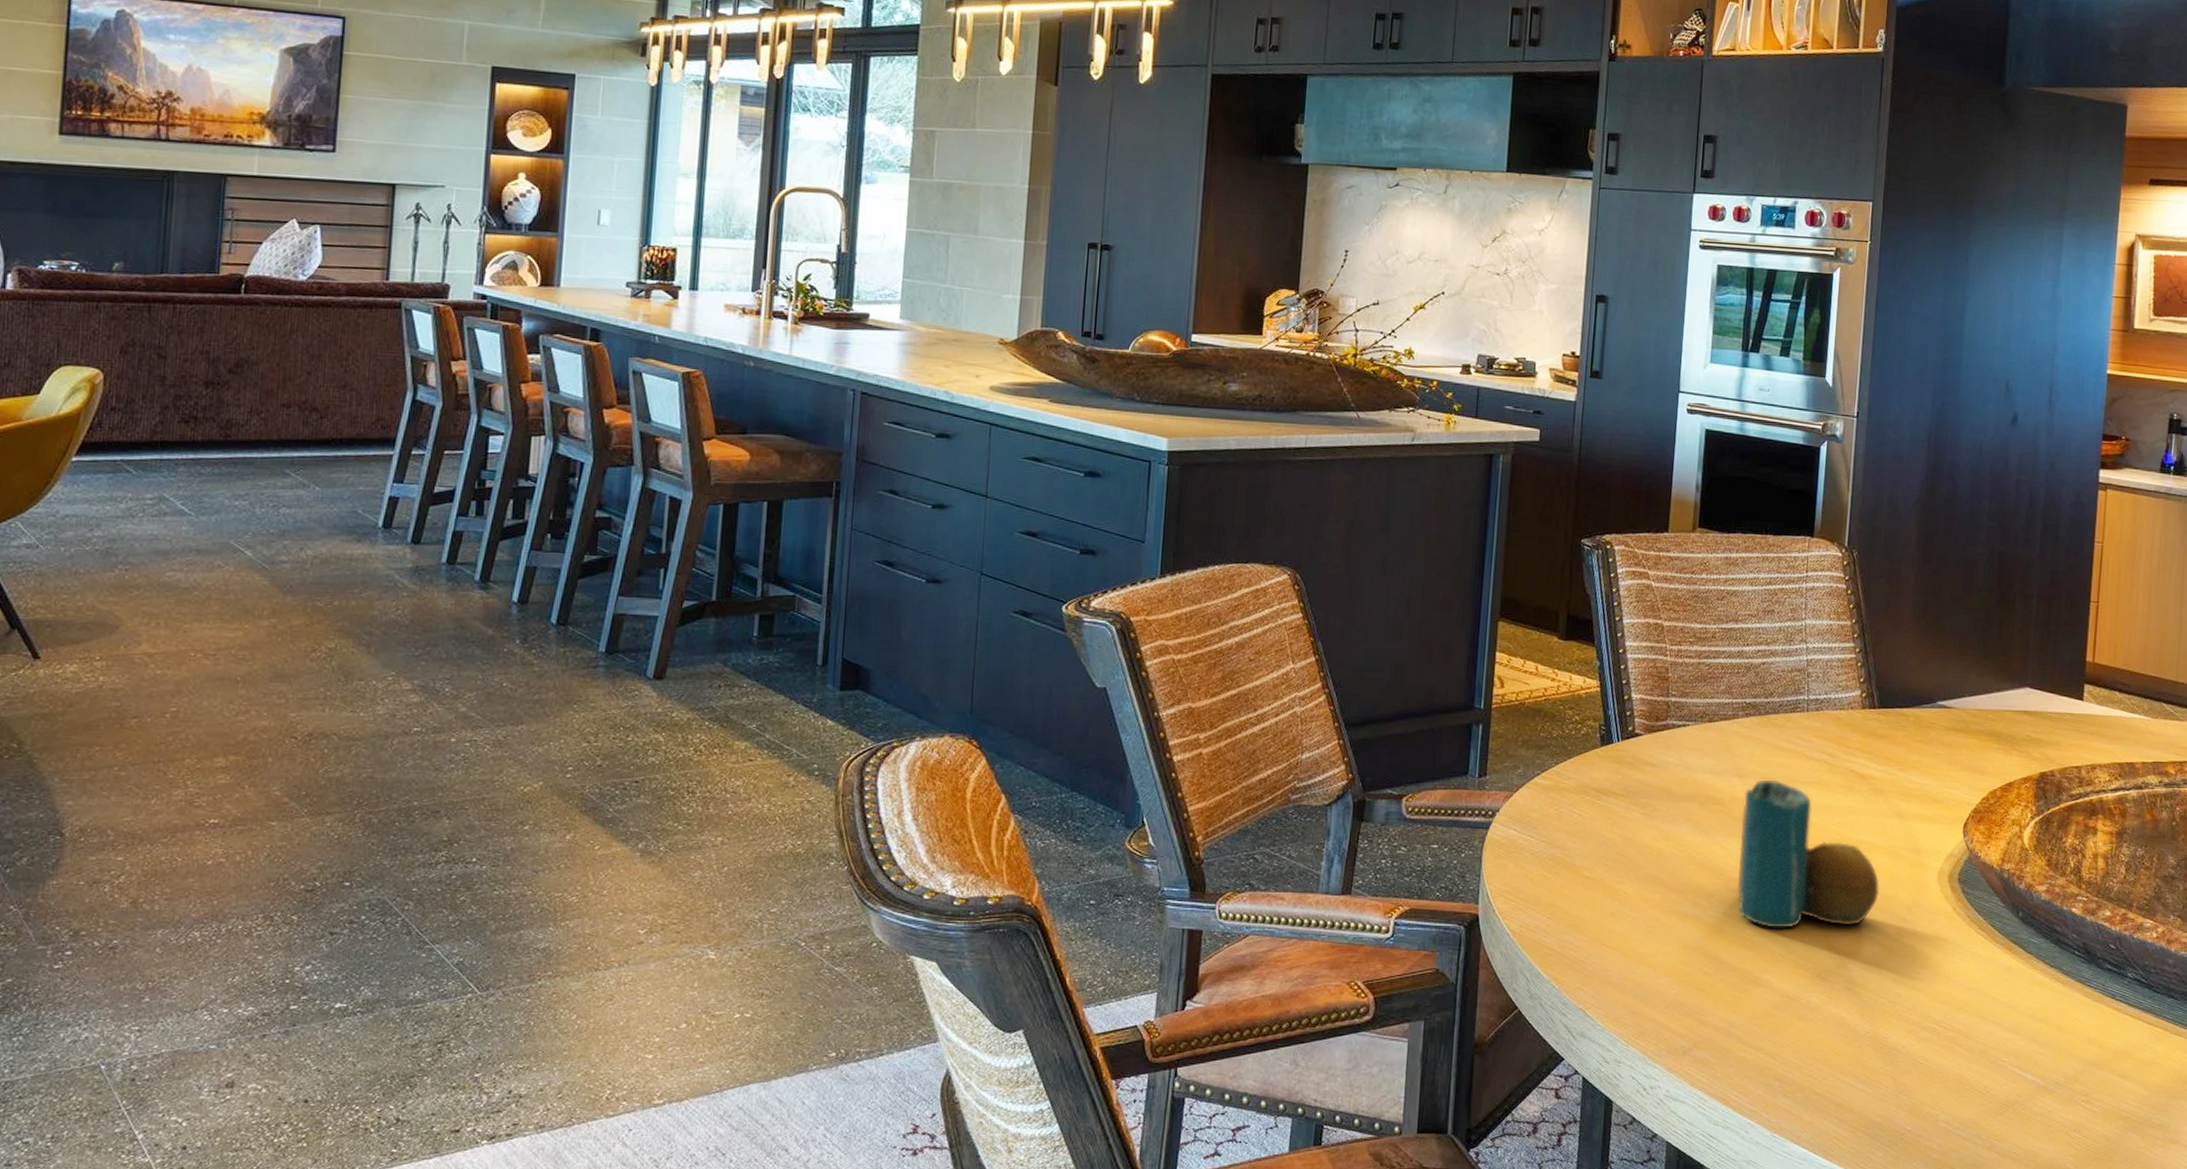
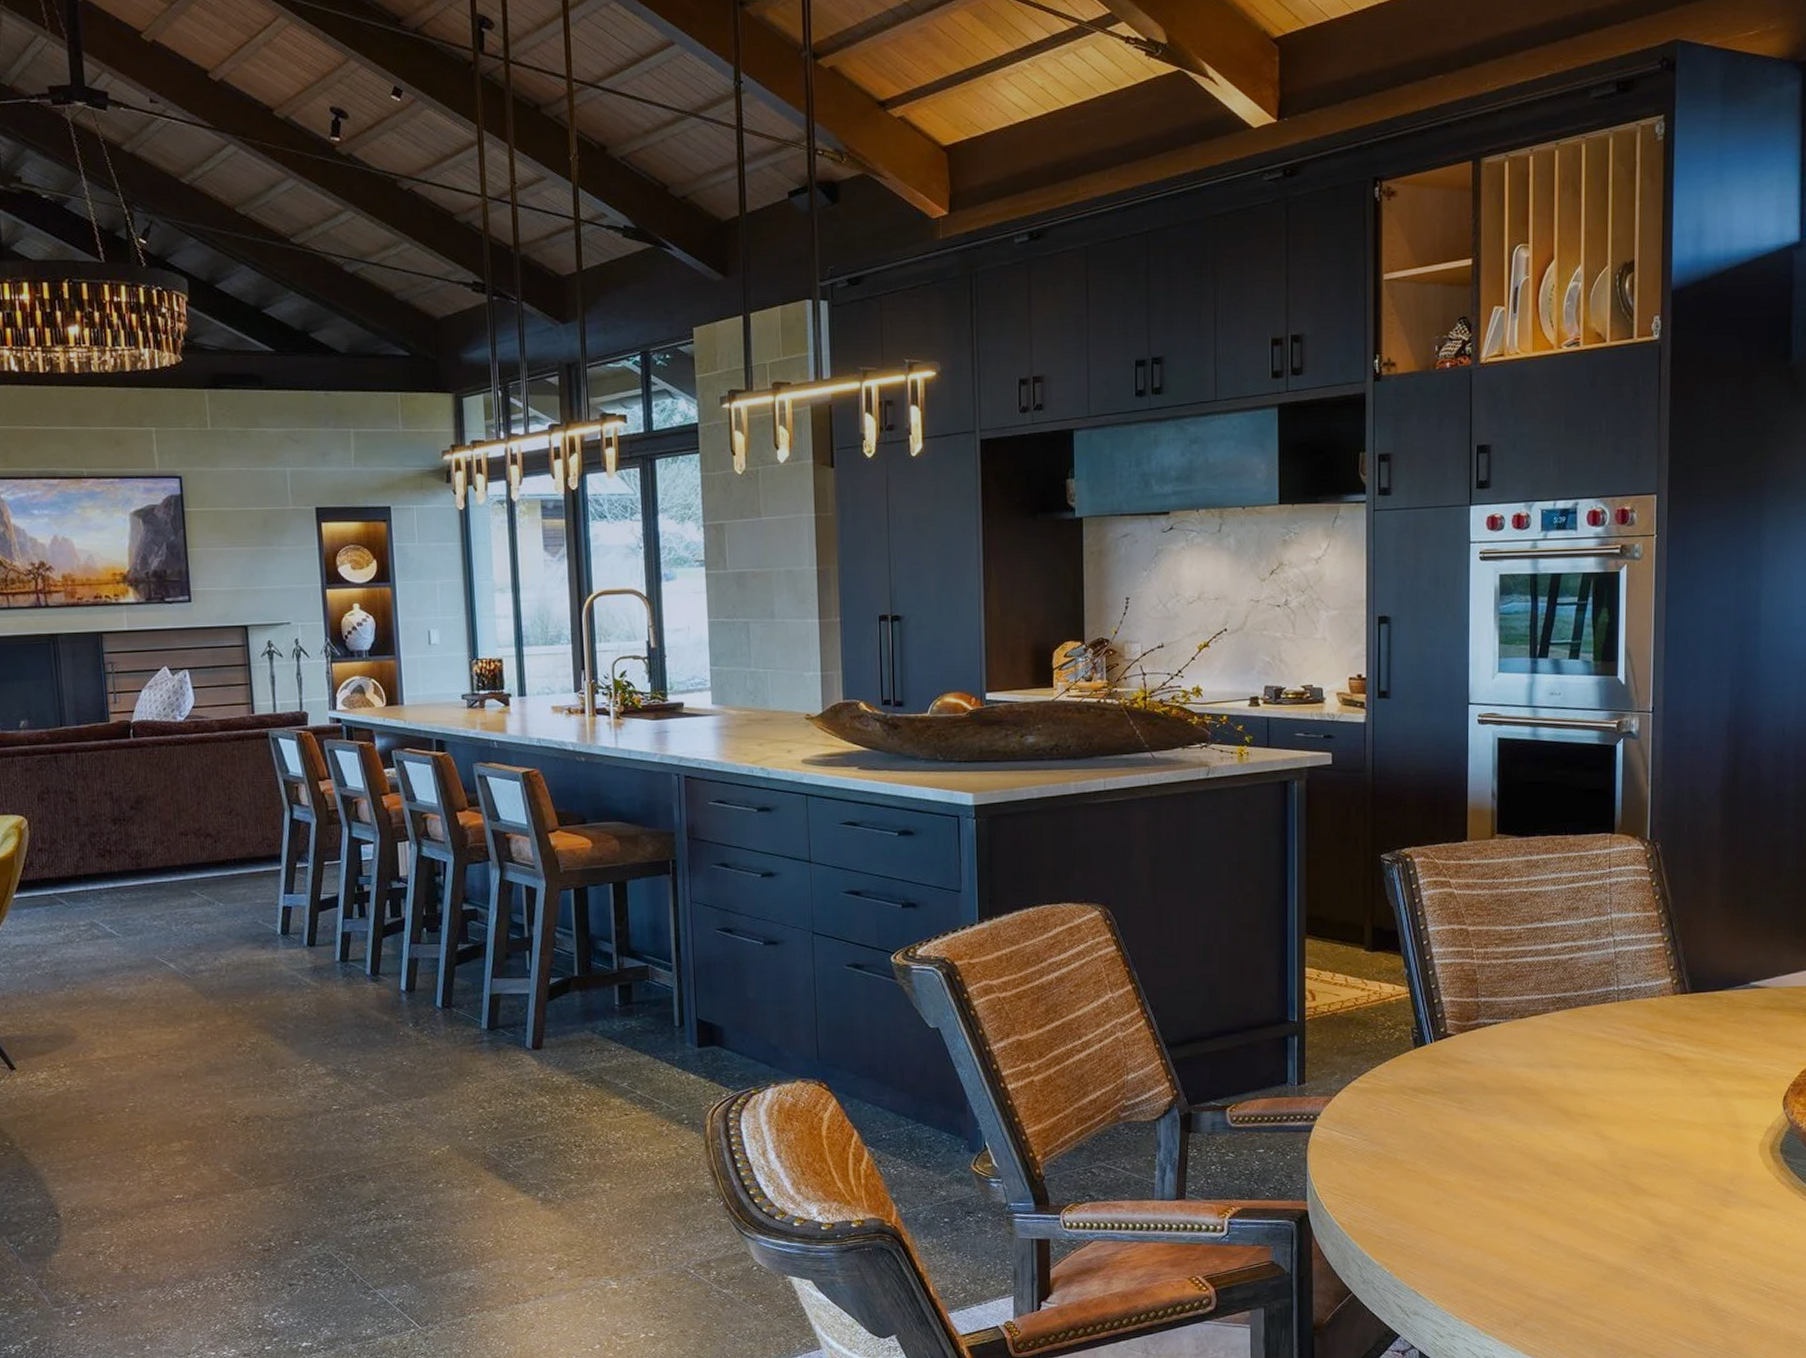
candle: present [1736,779,1880,928] -> none [1557,1068,1700,1207]

